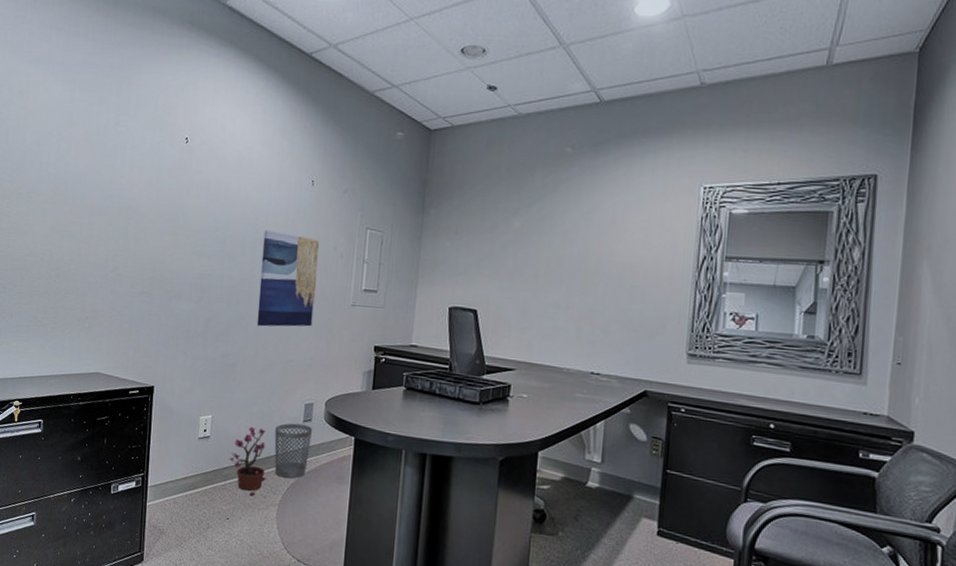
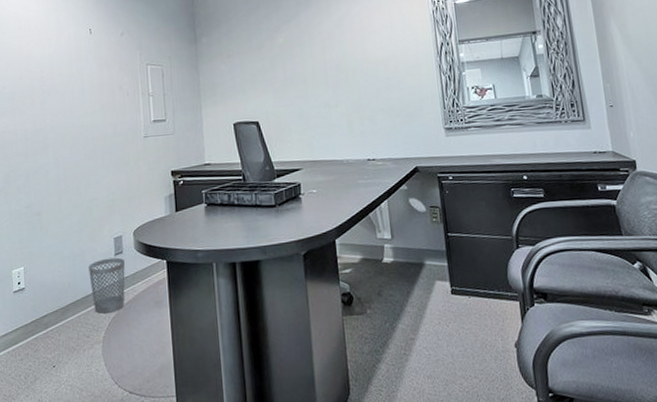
potted plant: present [229,426,266,496] -> none [47,270,87,339]
wall art: present [257,230,319,327] -> none [50,80,111,172]

